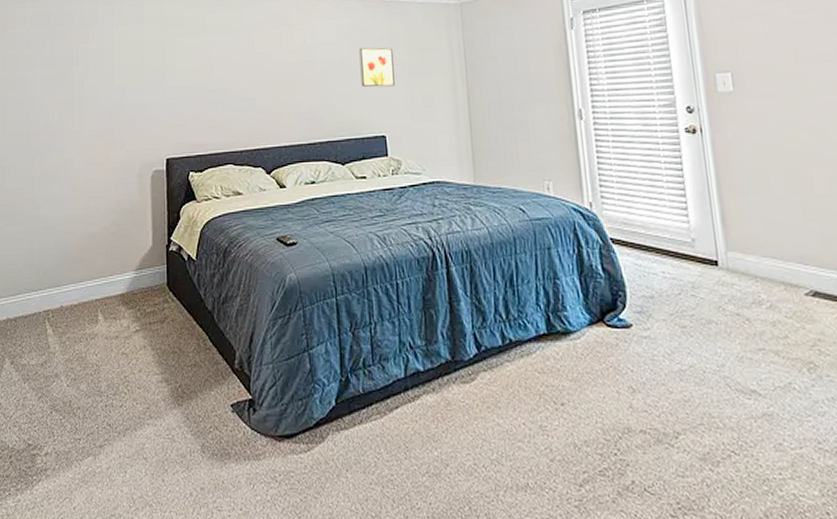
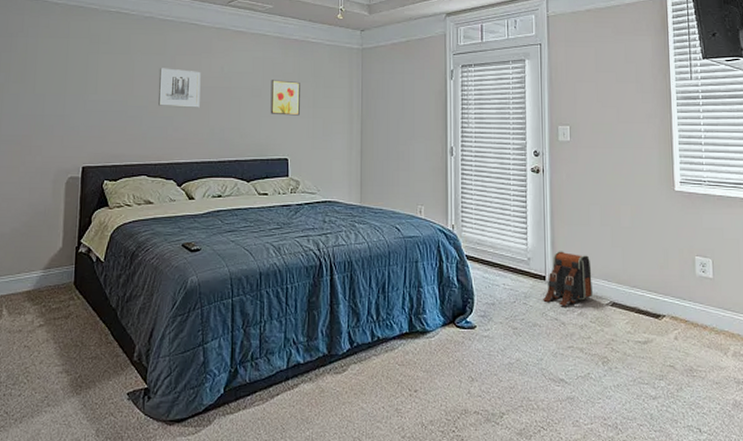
wall art: none [237,45,284,88] -> present [159,68,201,108]
backpack: none [715,228,785,297] -> present [542,251,592,306]

